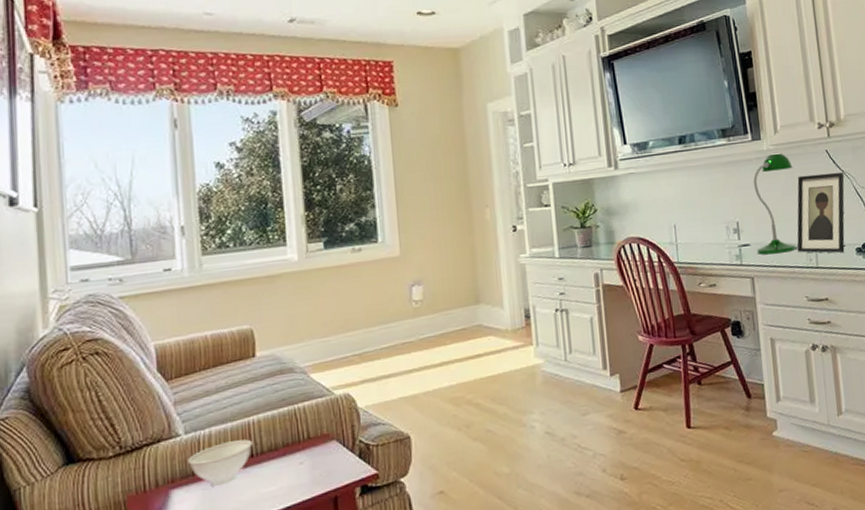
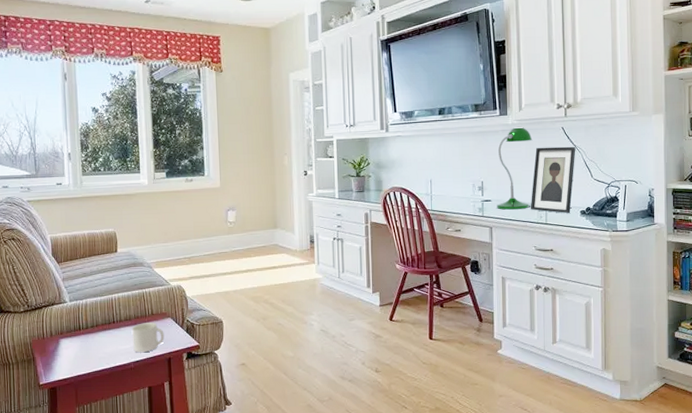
bowl: present [188,439,253,486] -> none [72,310,114,340]
cup: none [278,449,328,496] -> present [131,322,165,353]

